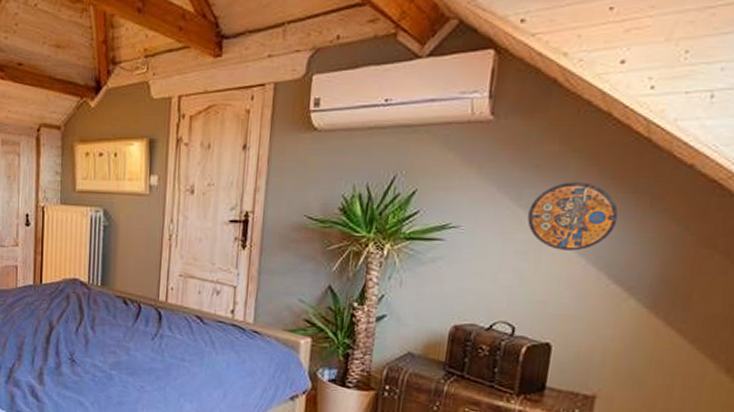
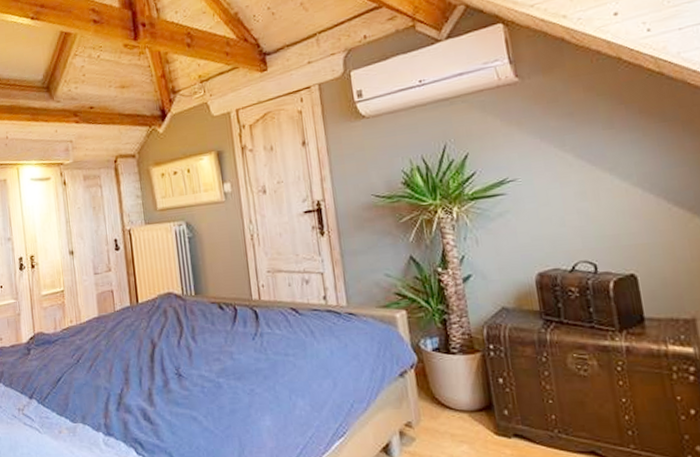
manhole cover: present [527,182,619,251] -> none [574,120,659,185]

